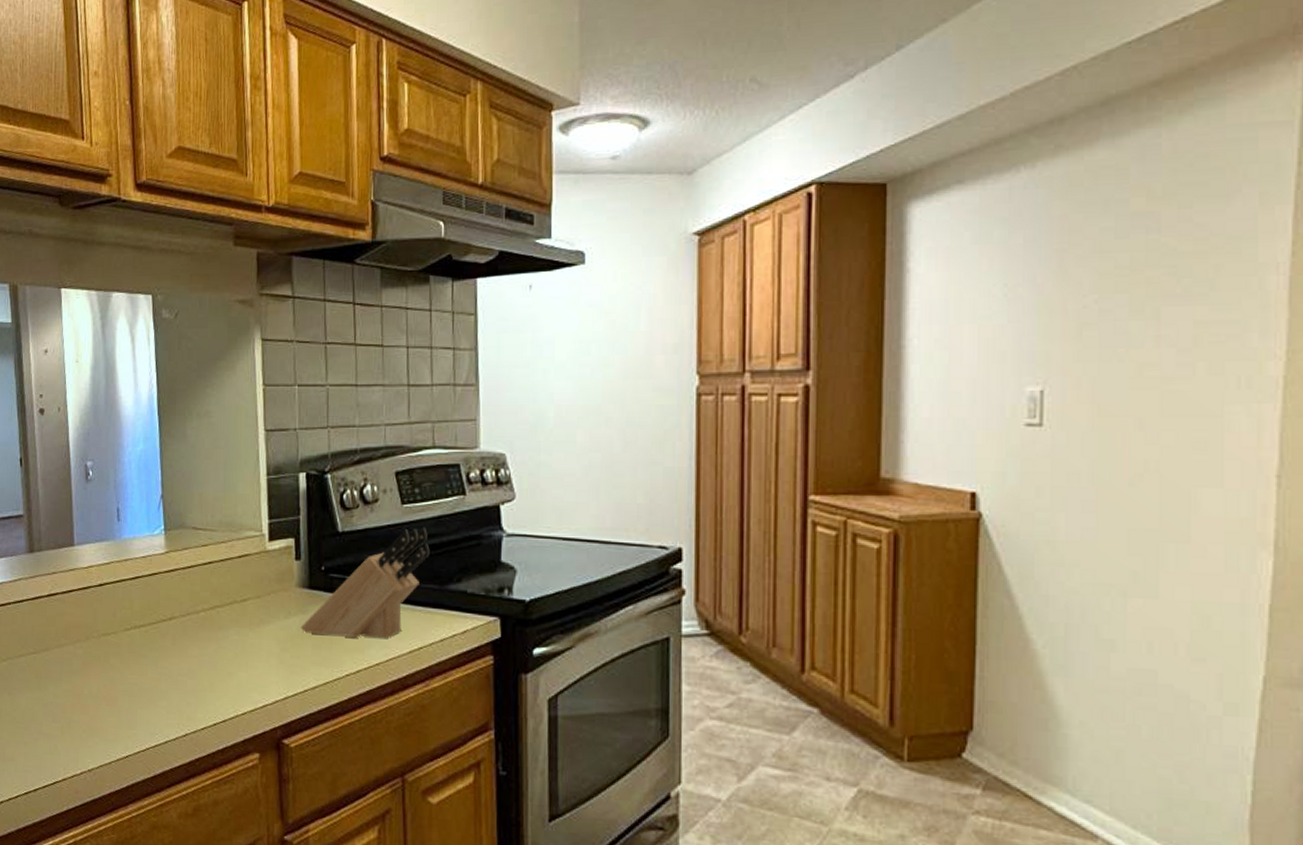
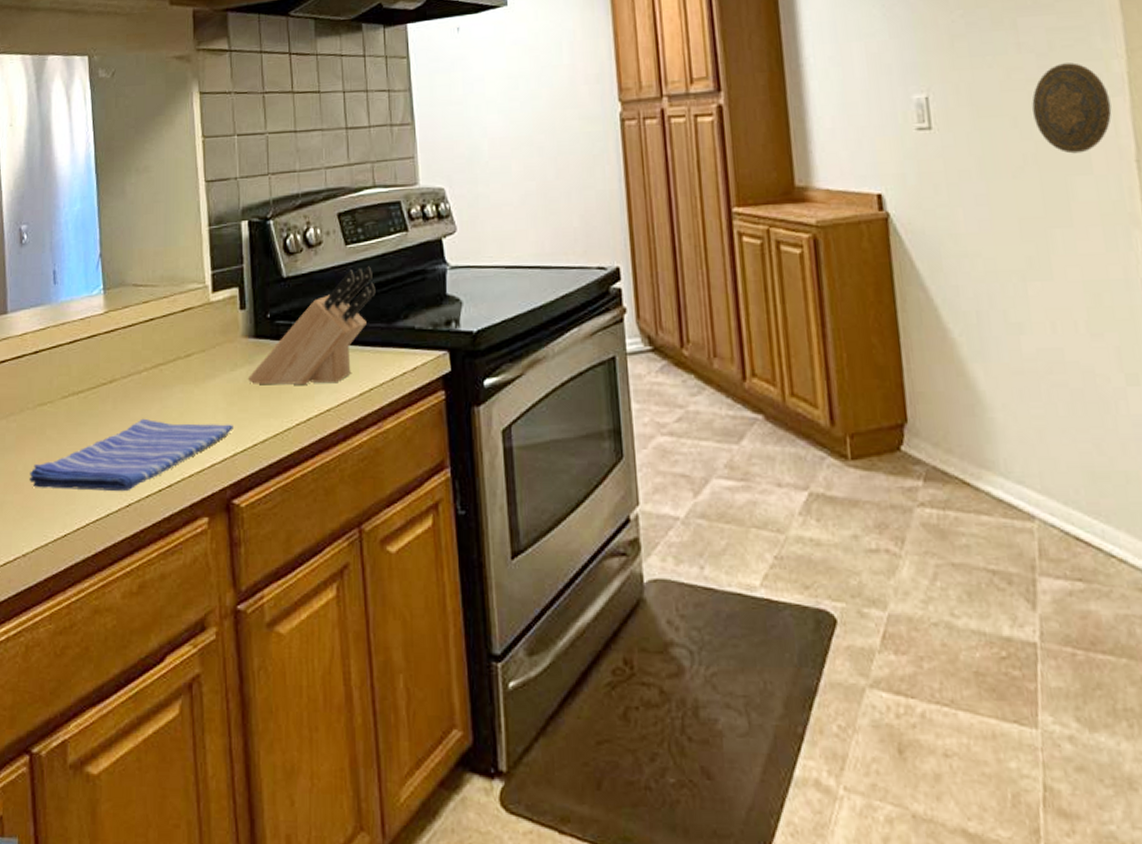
dish towel: none [94,656,286,722] -> present [28,418,233,492]
decorative plate: none [1164,362,1258,464] -> present [1032,62,1112,154]

